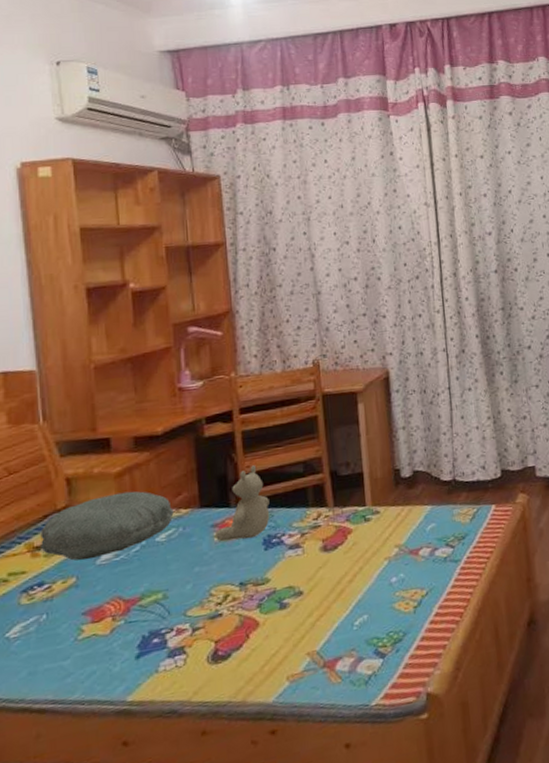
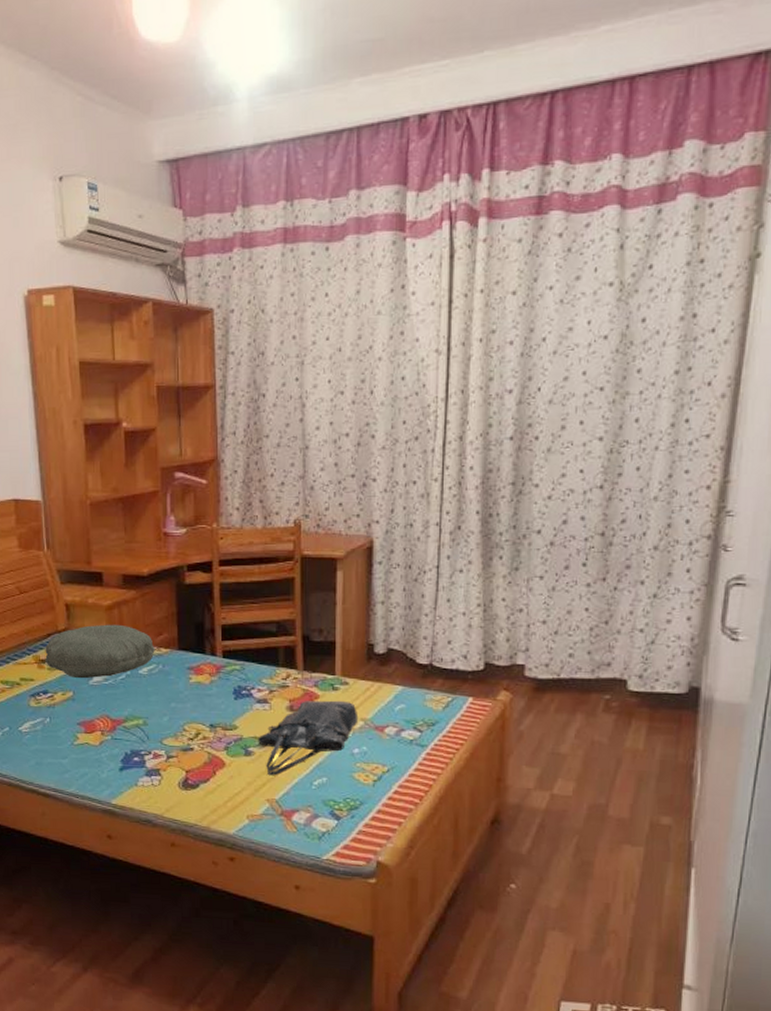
stuffed bear: present [215,465,270,542] -> none [191,618,242,686]
tote bag: none [293,530,393,626] -> present [258,700,359,776]

